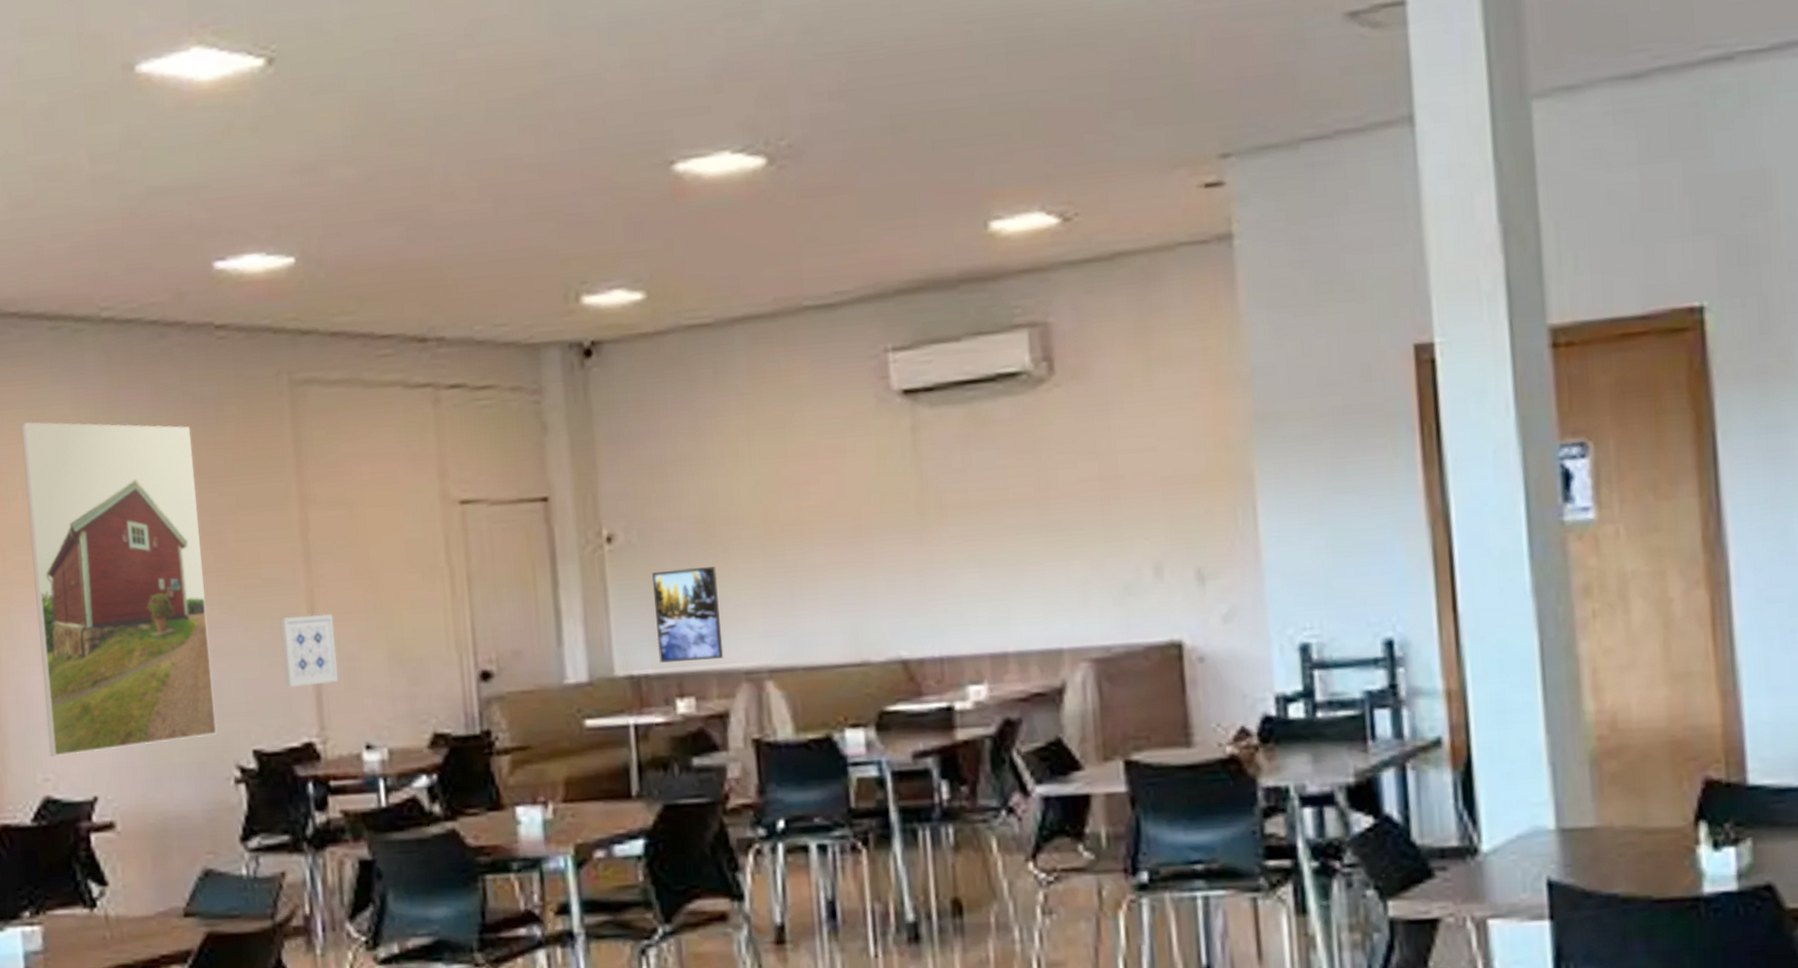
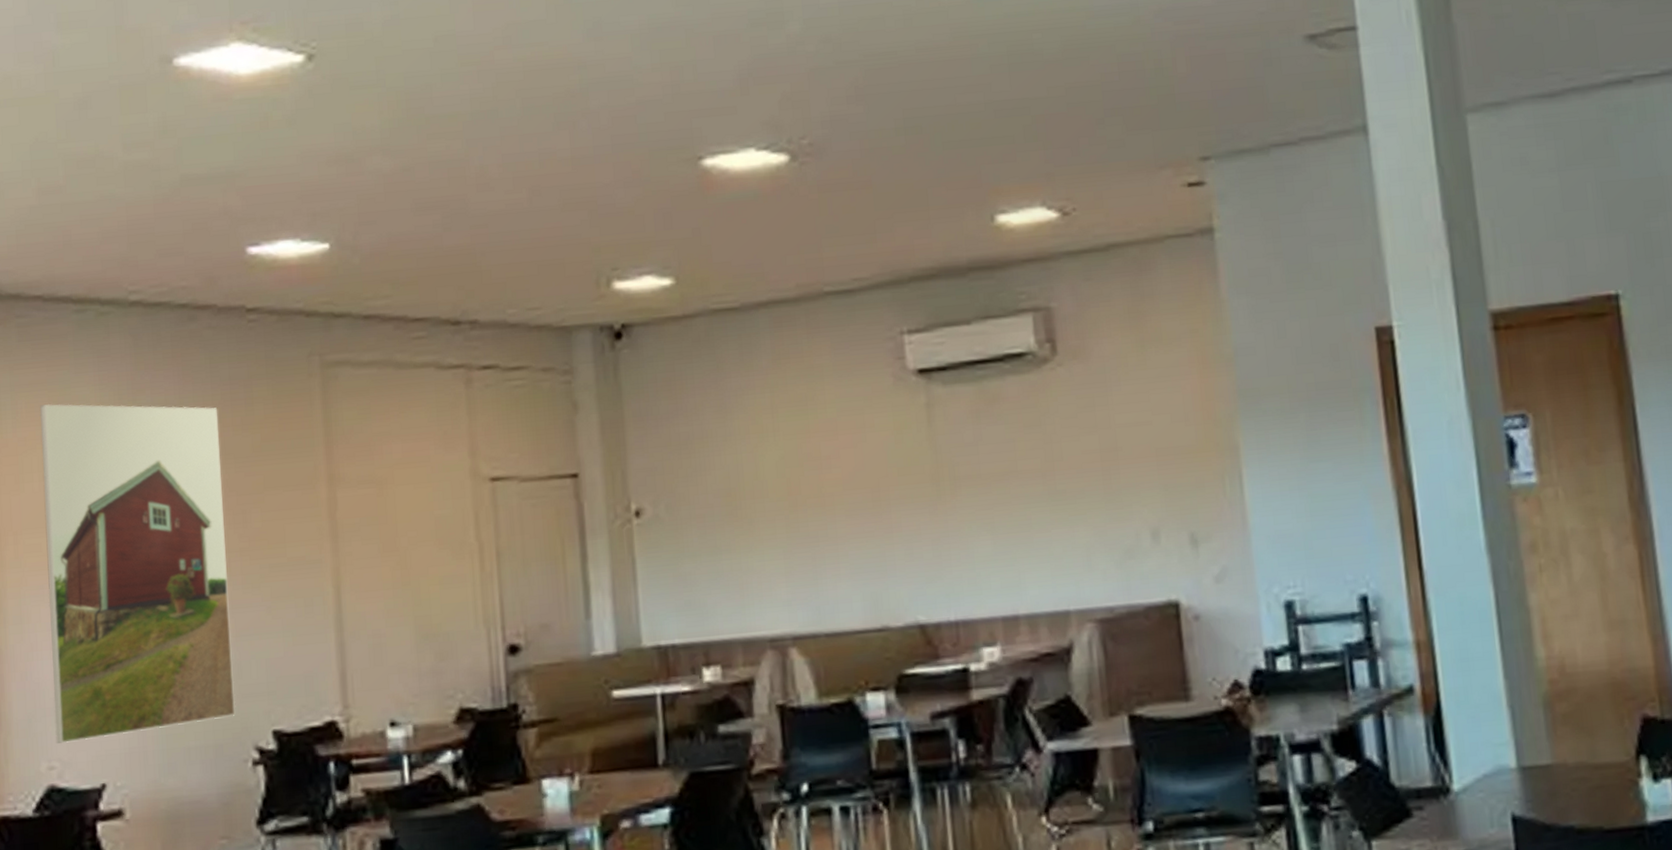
wall art: present [280,613,339,688] -> none [305,591,364,666]
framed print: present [652,566,724,663] -> none [680,538,749,633]

